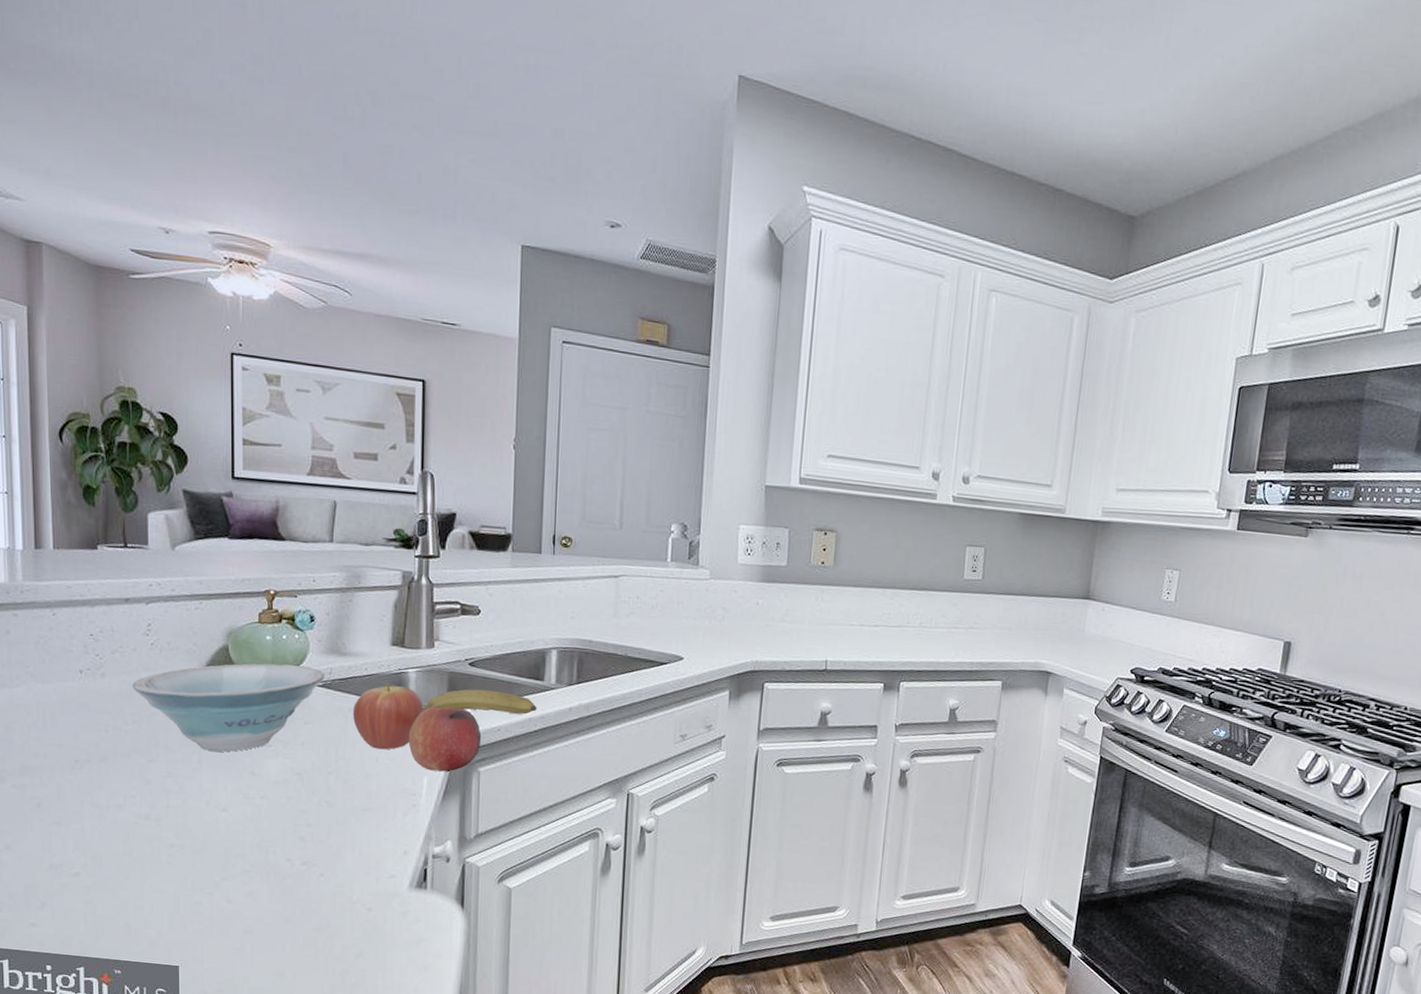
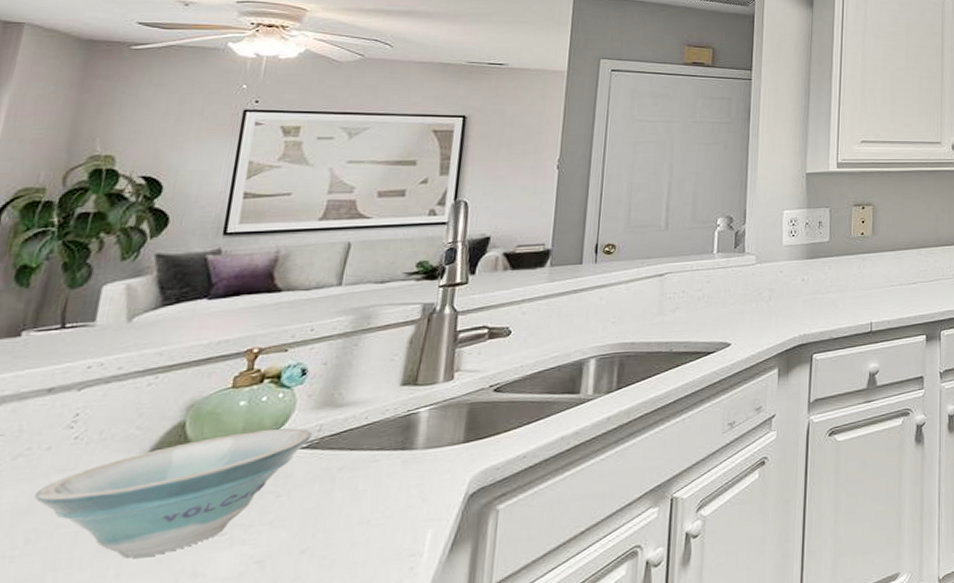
fruit: present [352,681,423,750] -> none [342,427,435,510]
fruit: present [408,706,482,772] -> none [411,440,504,522]
fruit: present [422,689,537,715] -> none [432,413,571,454]

